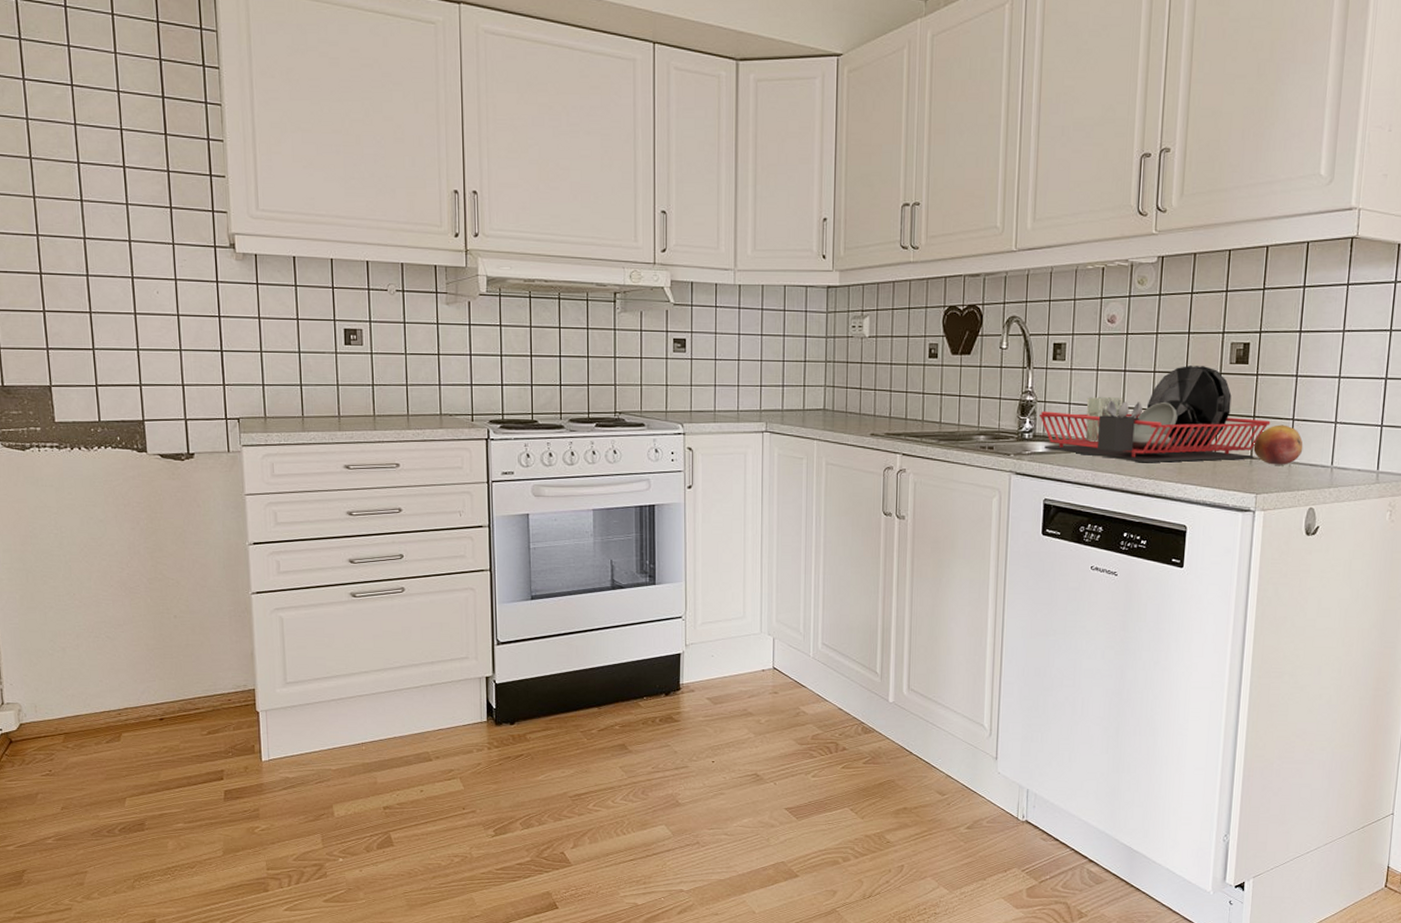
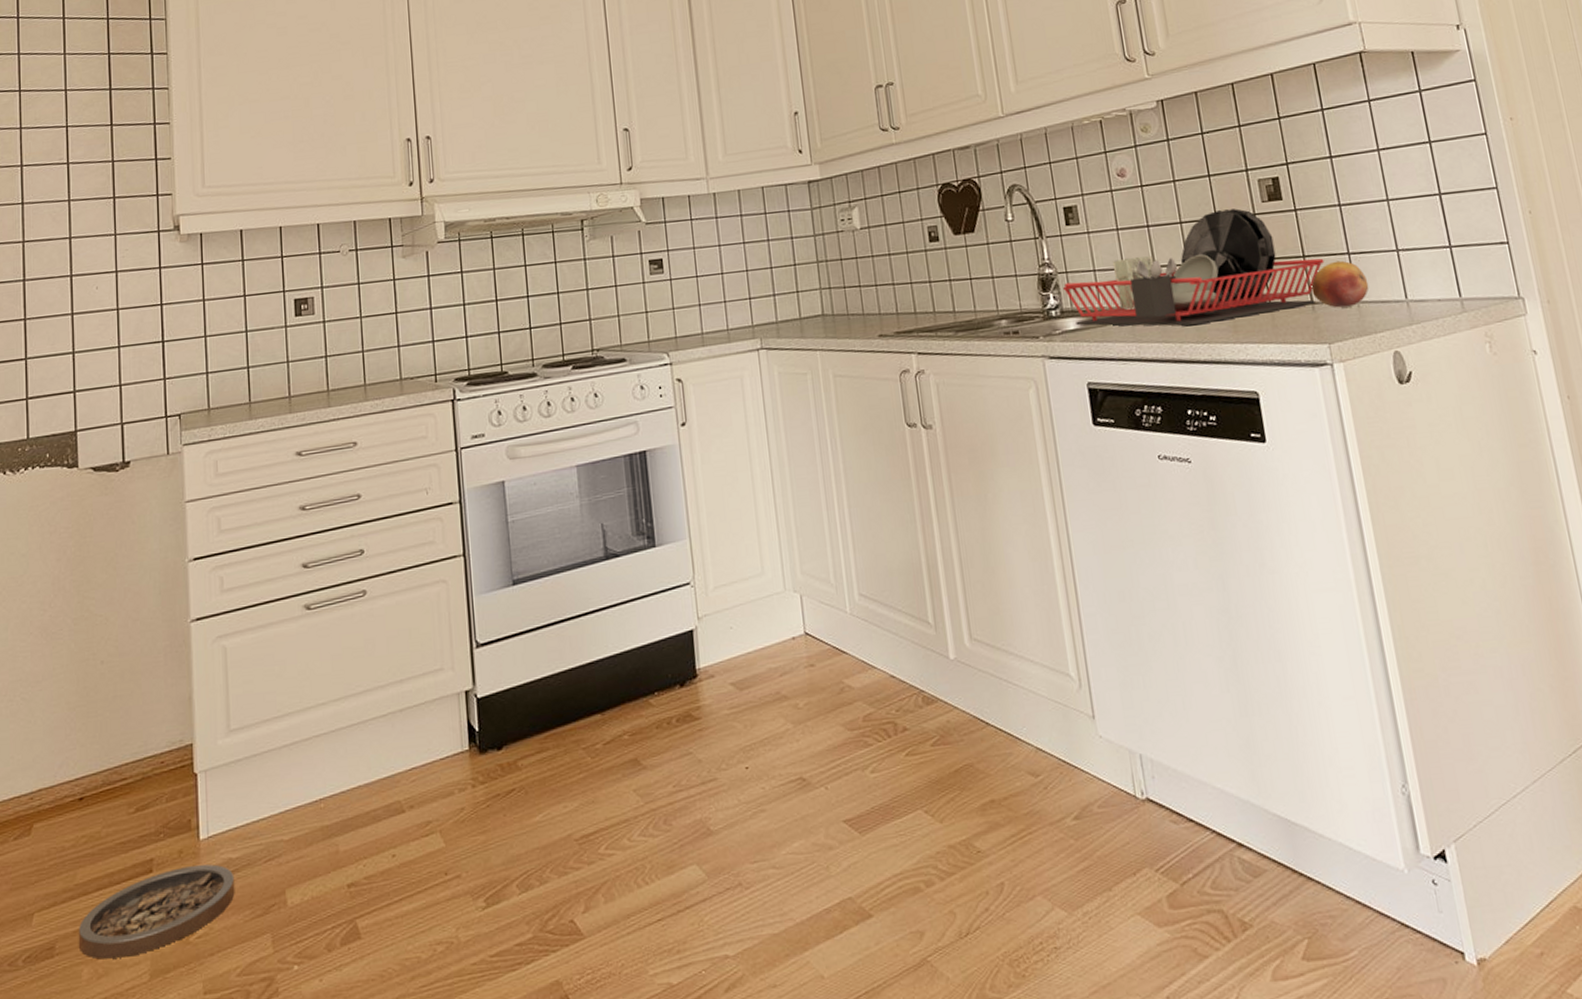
pet bowl: none [163,779,292,837] -> present [78,864,235,960]

